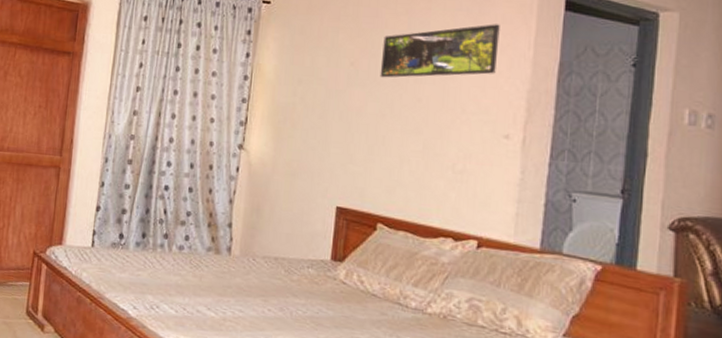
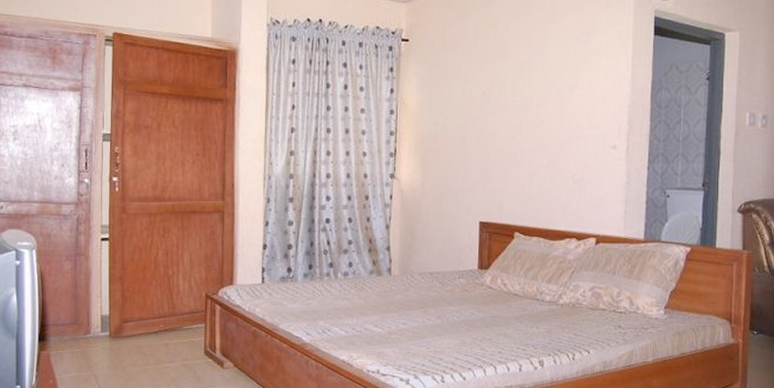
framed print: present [380,24,500,78] -> none [508,50,604,104]

